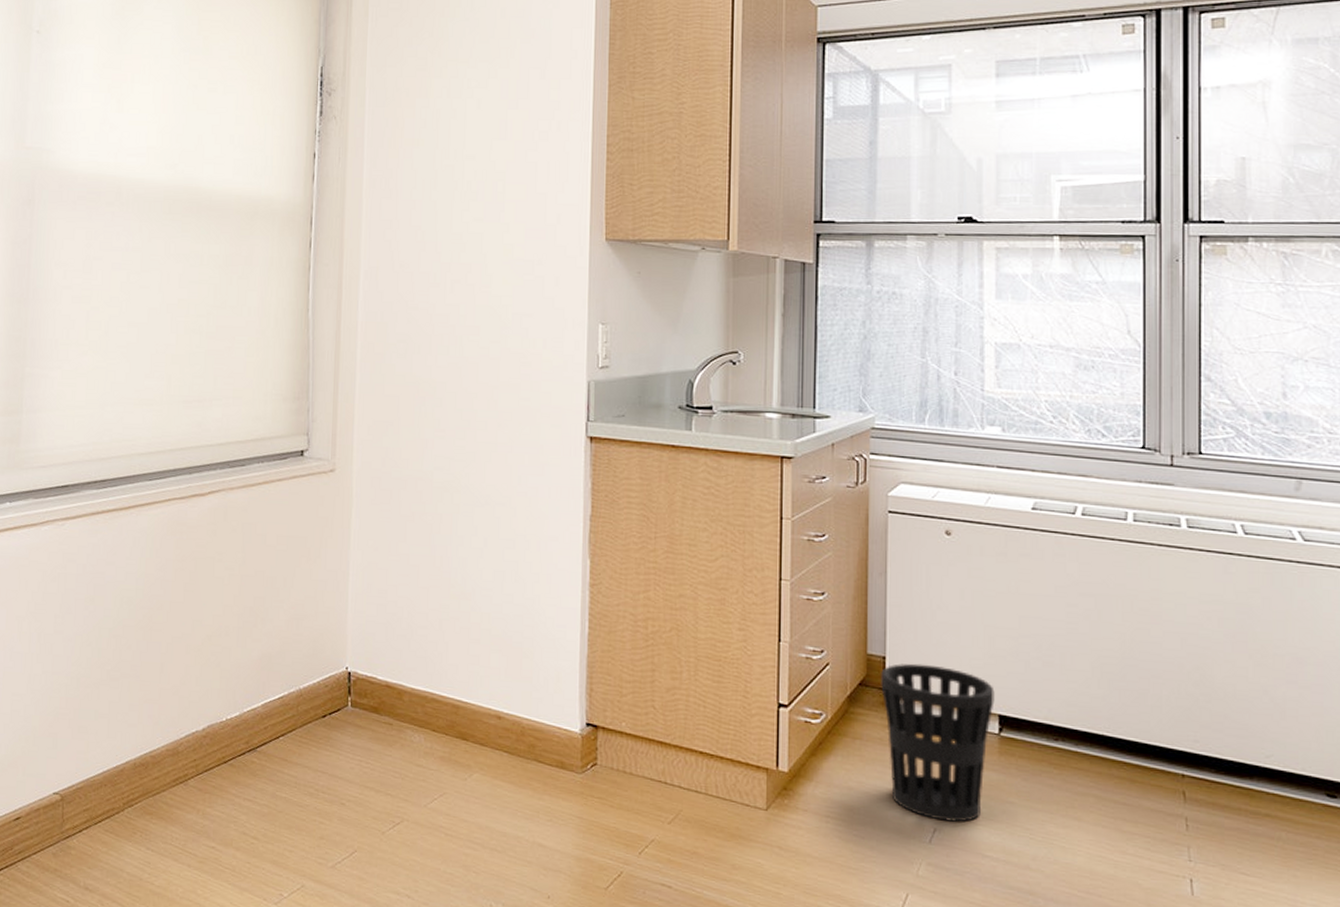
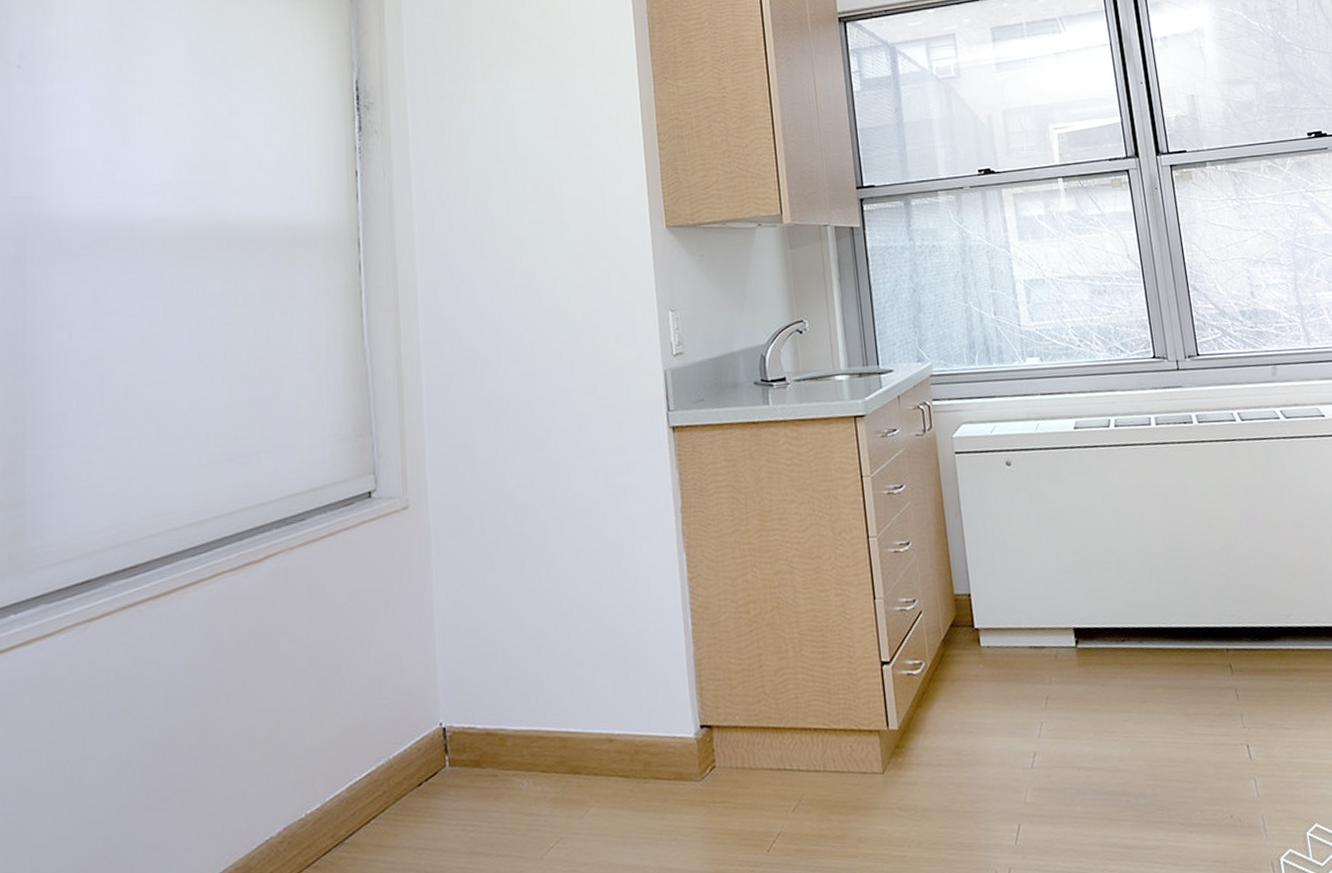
wastebasket: present [881,663,995,822] -> none [968,592,1071,744]

